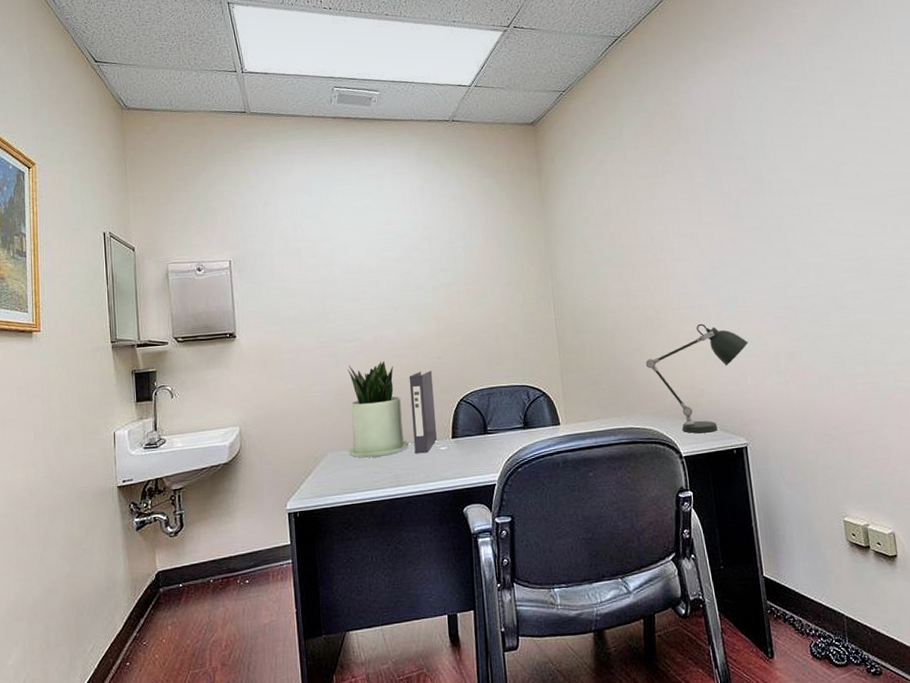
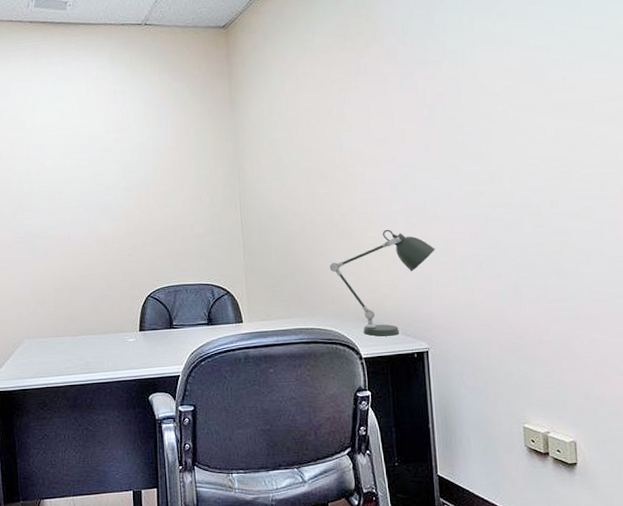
planter: present [348,360,409,458] -> none [43,256,100,346]
binder: present [409,370,438,454] -> none [100,267,126,345]

